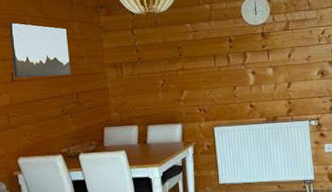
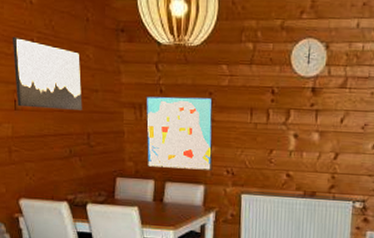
wall art: none [125,50,187,115] -> present [145,95,213,172]

